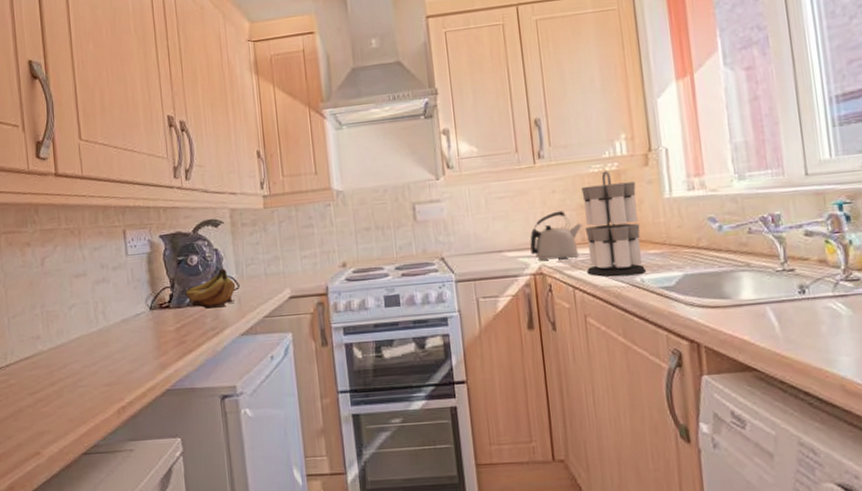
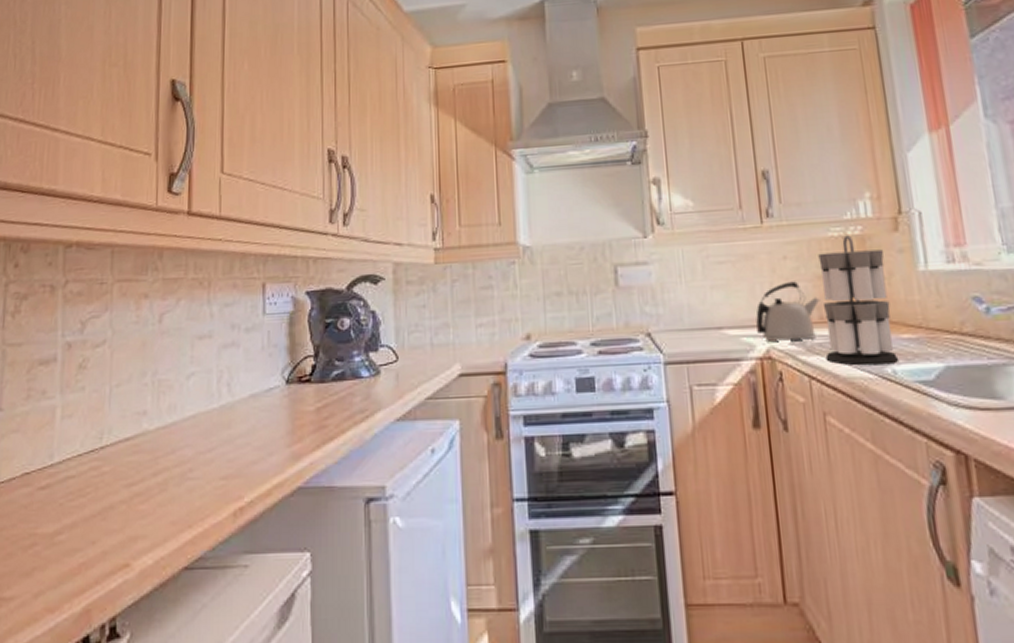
fruit: present [184,268,236,309] -> none [330,335,394,385]

